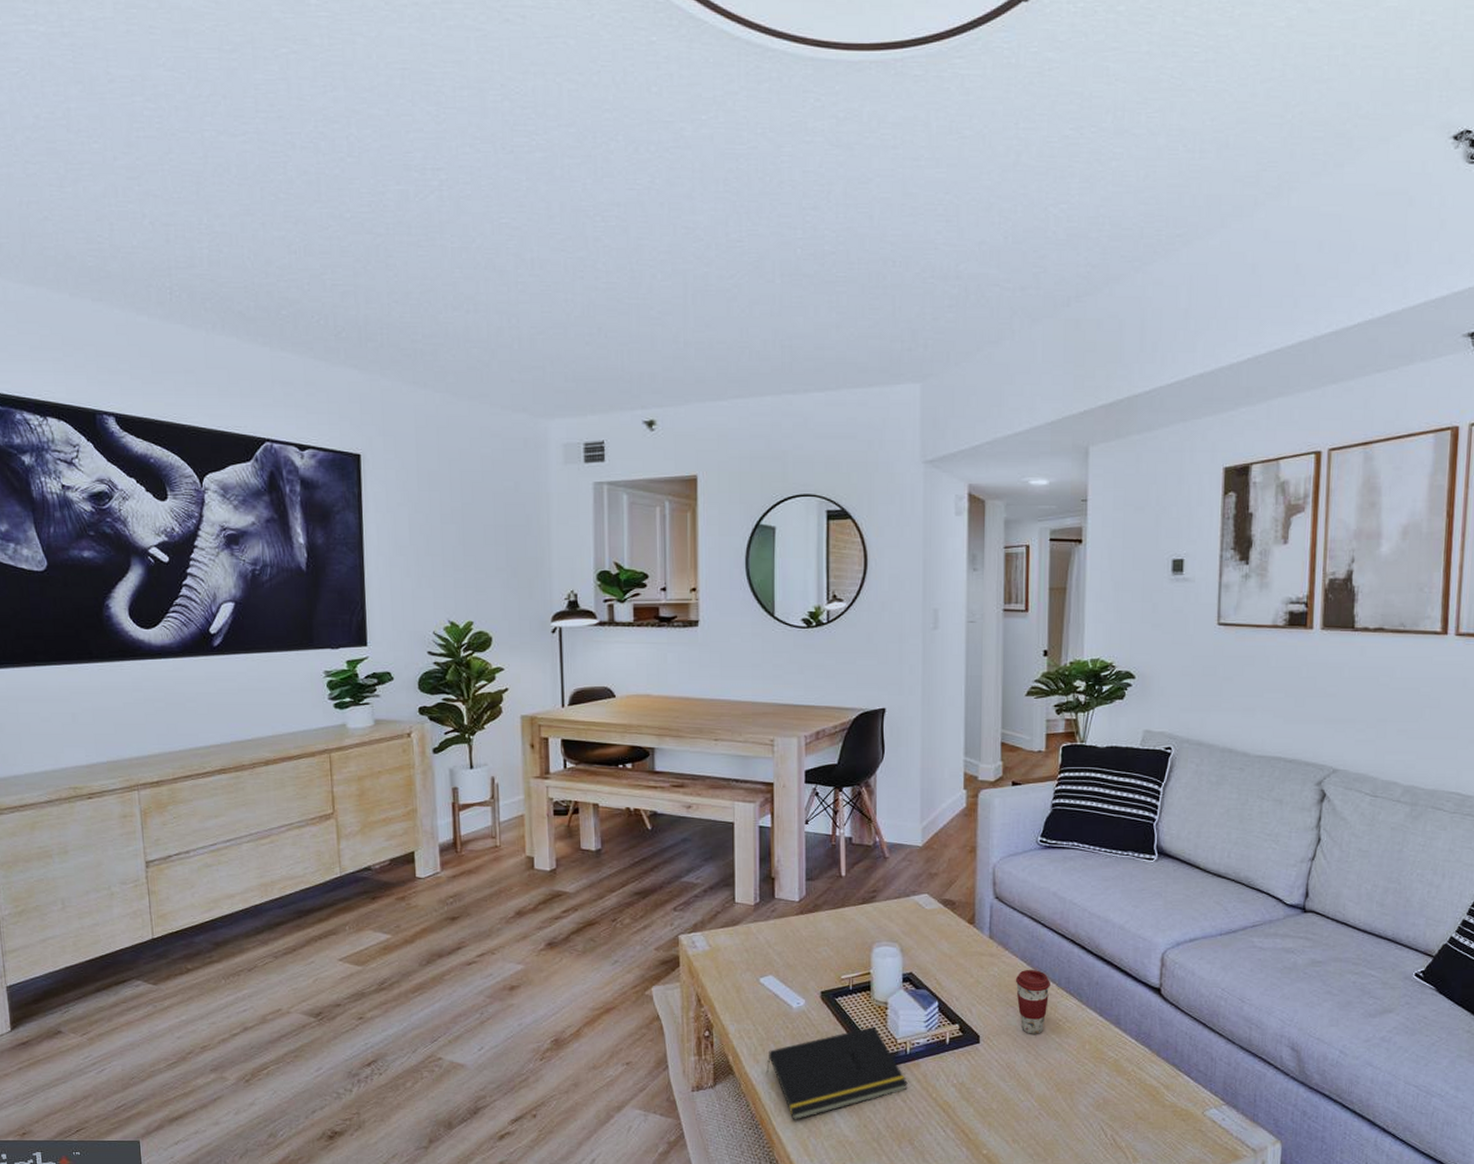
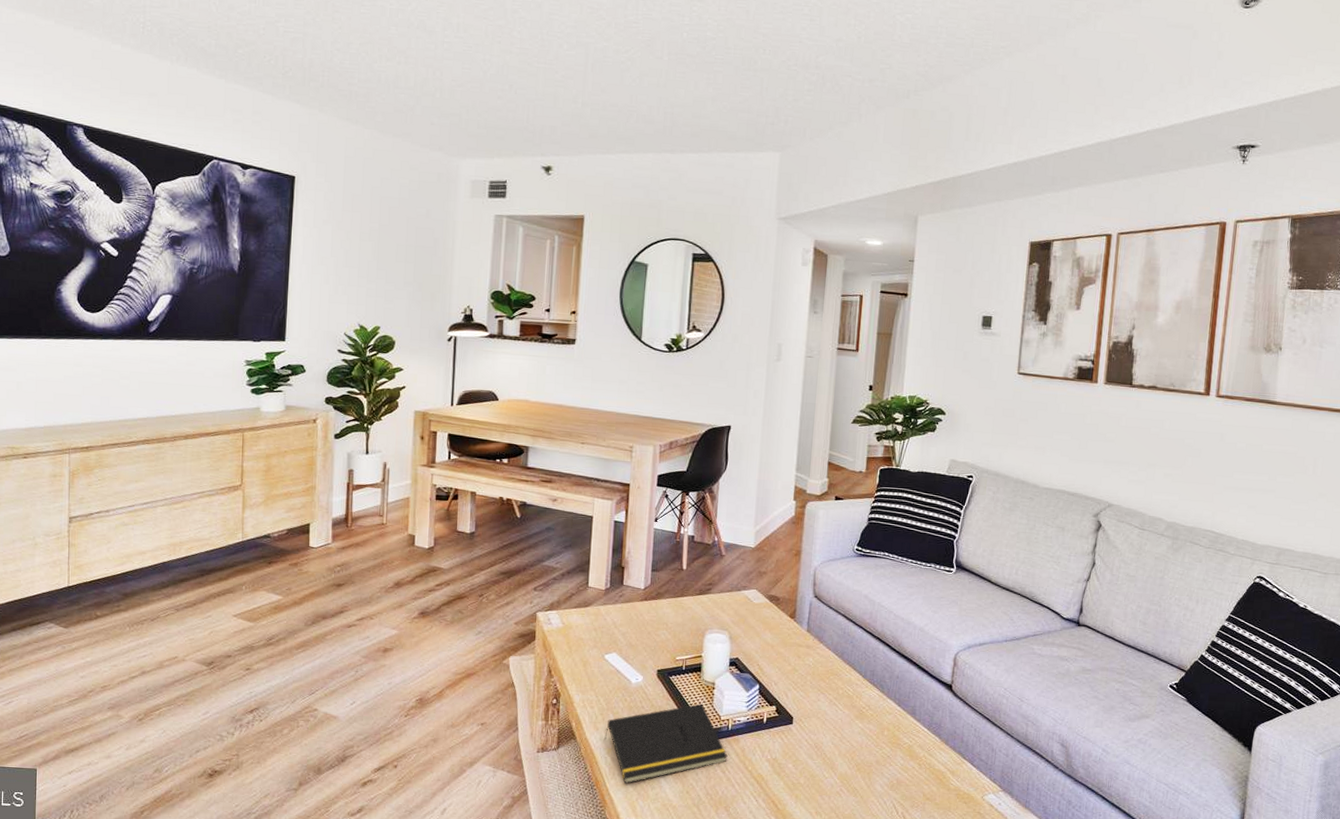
coffee cup: present [1015,969,1050,1034] -> none [827,661,857,719]

